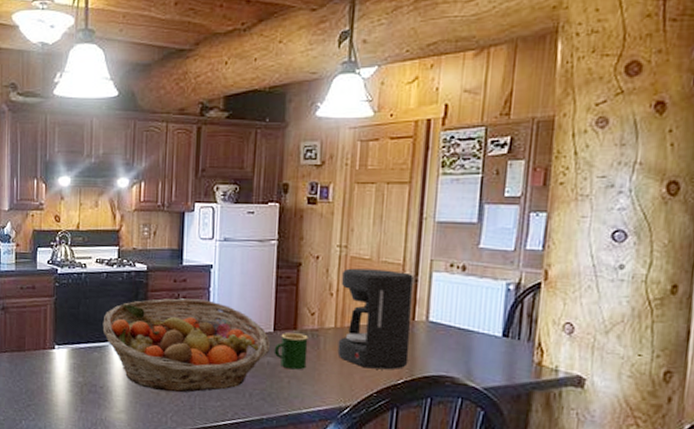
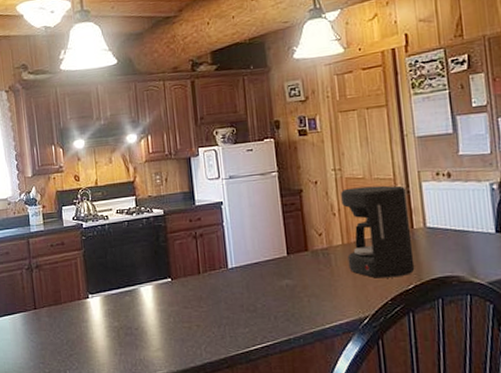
fruit basket: present [102,298,270,393] -> none [130,234,286,325]
mug: present [274,332,309,370] -> none [290,254,323,289]

